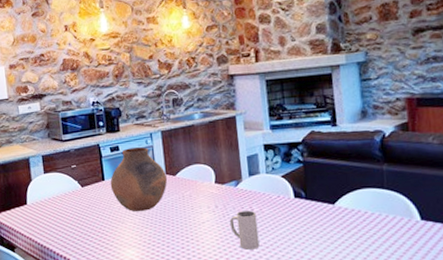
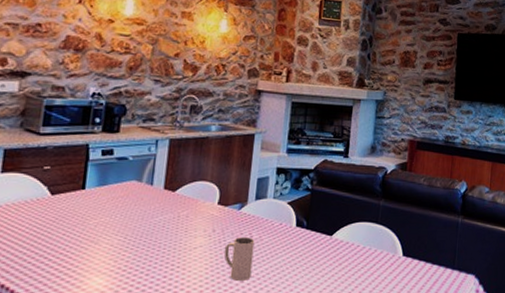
vase: present [110,147,168,211] -> none [90,153,165,230]

